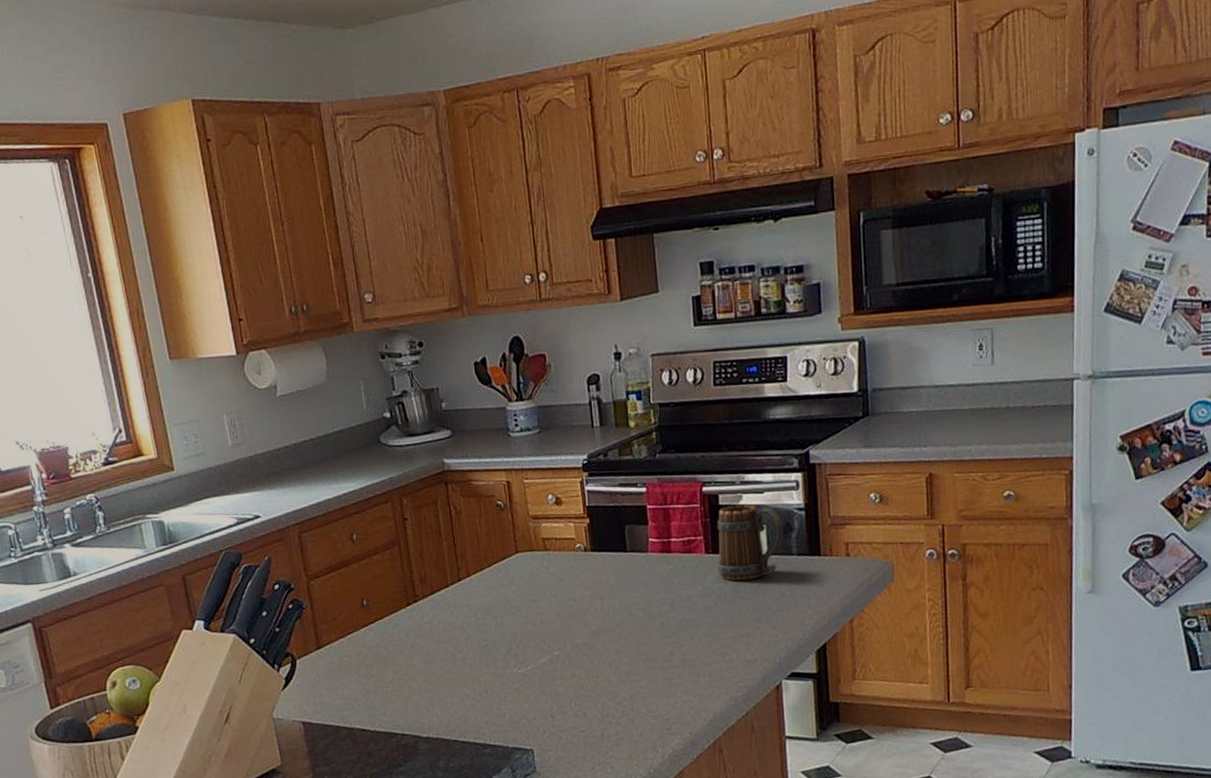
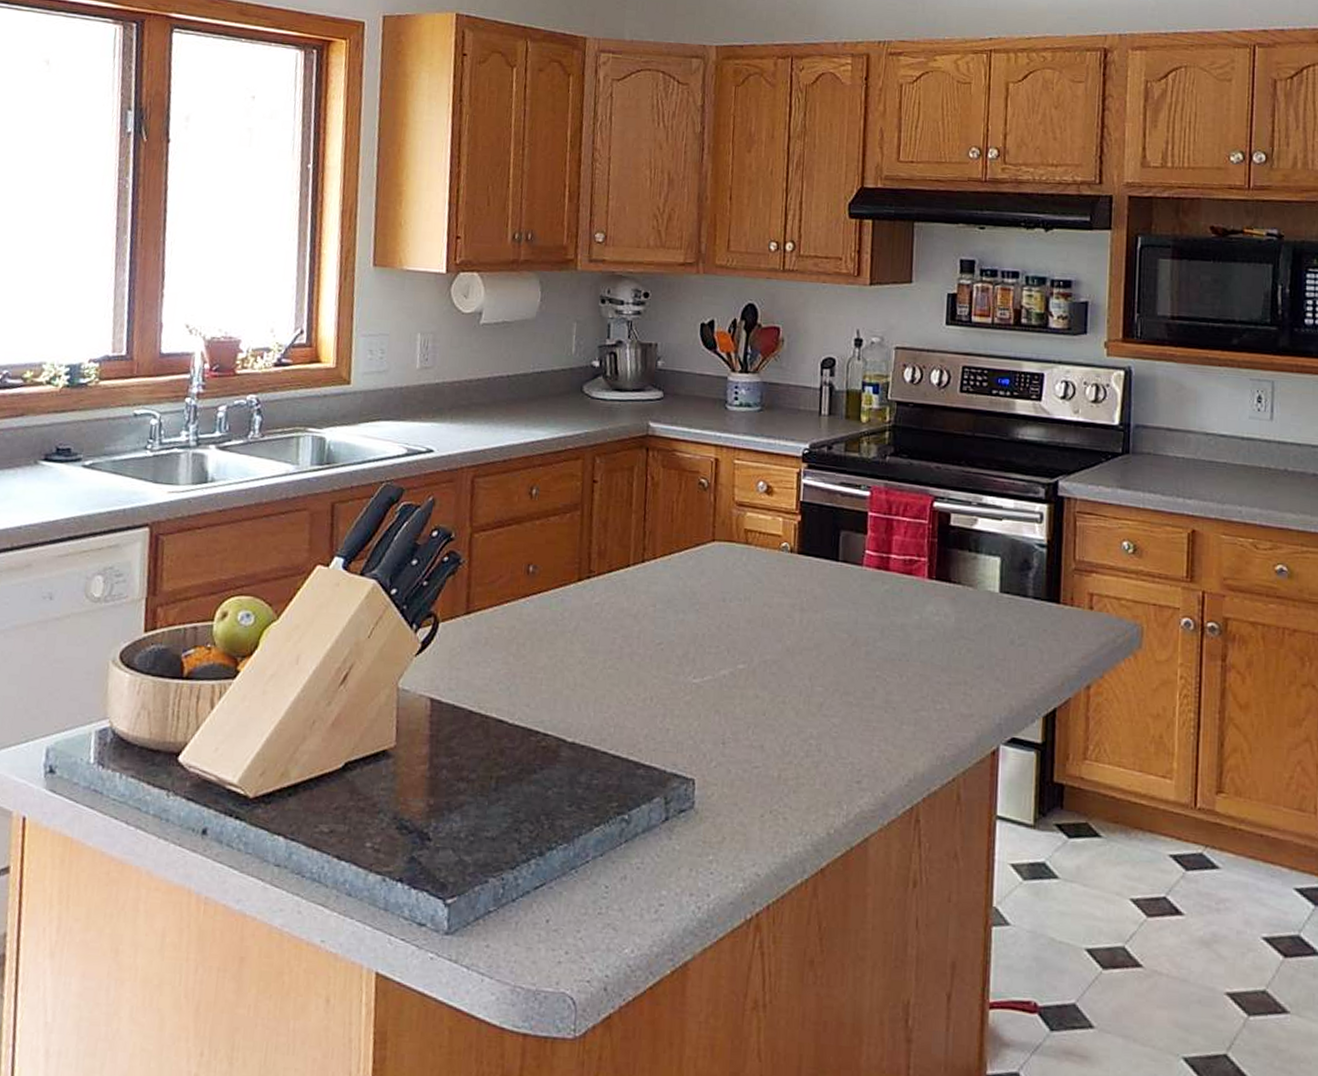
mug: present [717,504,783,581] -> none [939,528,1020,618]

